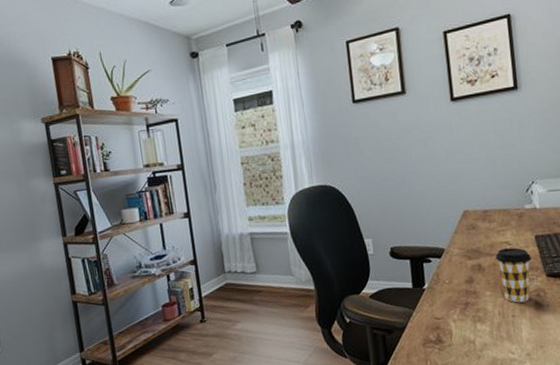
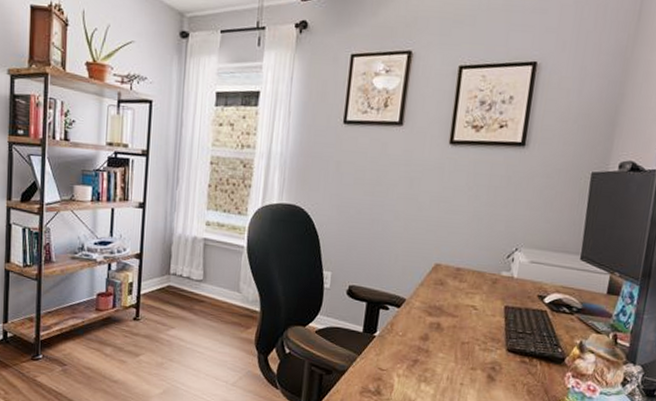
coffee cup: present [495,247,531,303] -> none [456,312,496,372]

